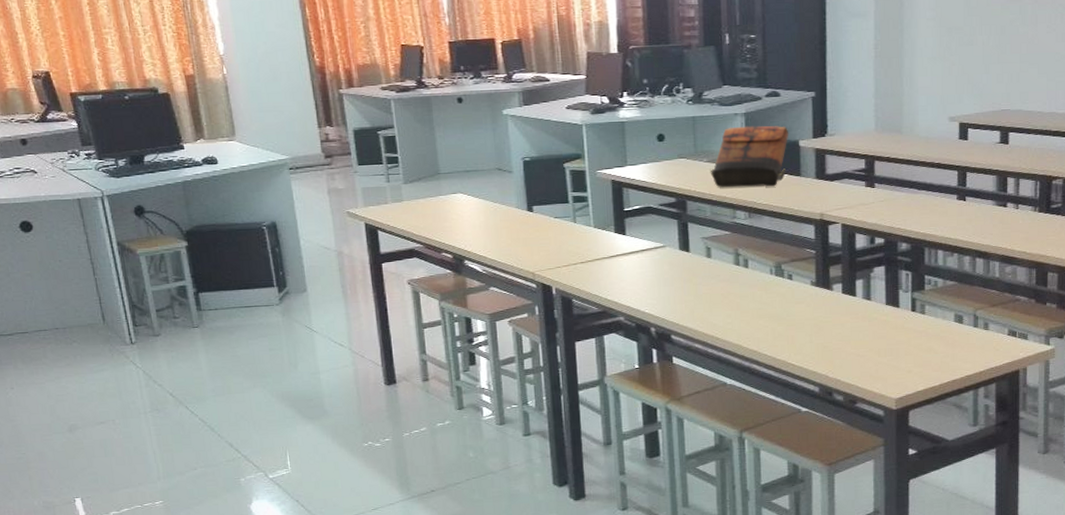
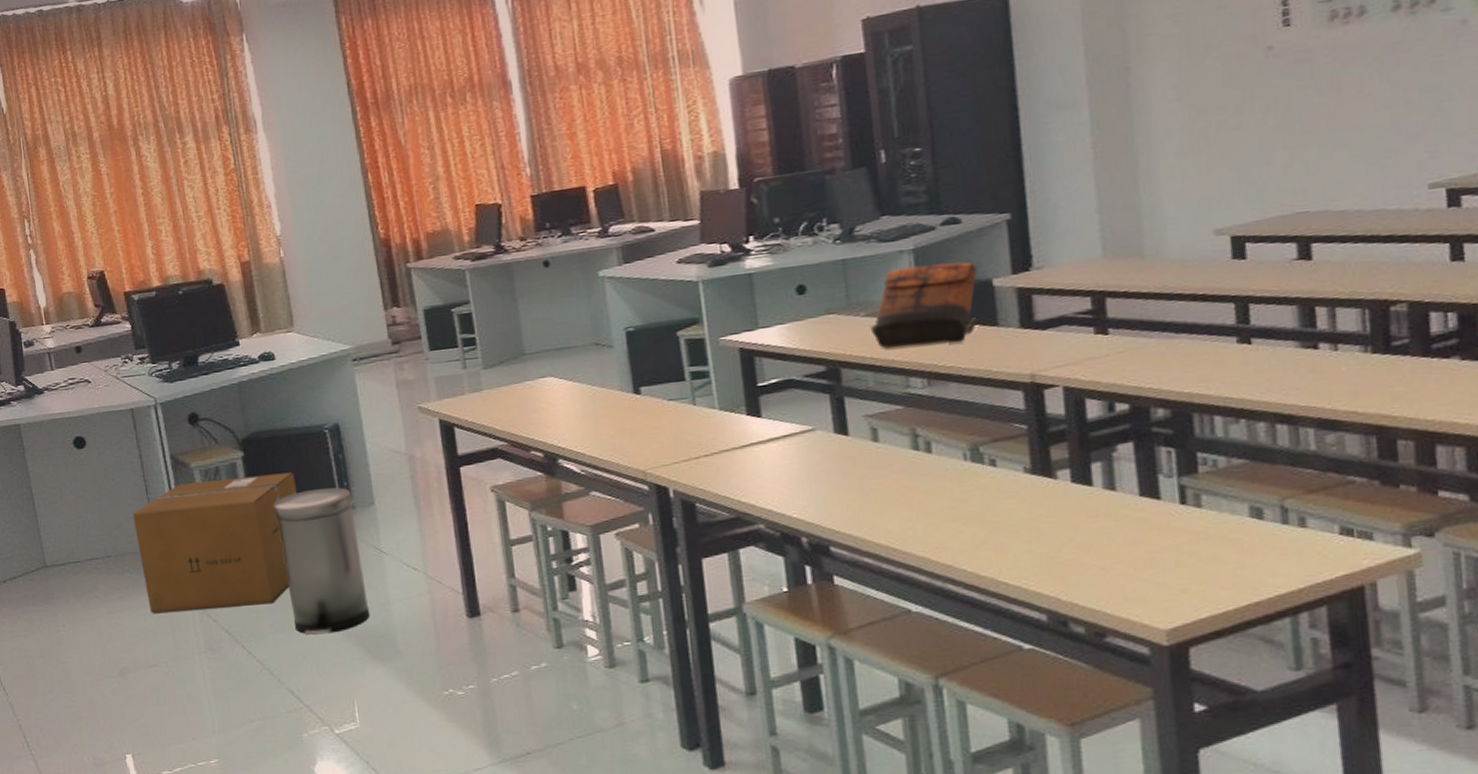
box: none [80,261,237,379] -> present [132,472,297,614]
pedal bin: none [215,275,302,398] -> present [273,487,370,635]

